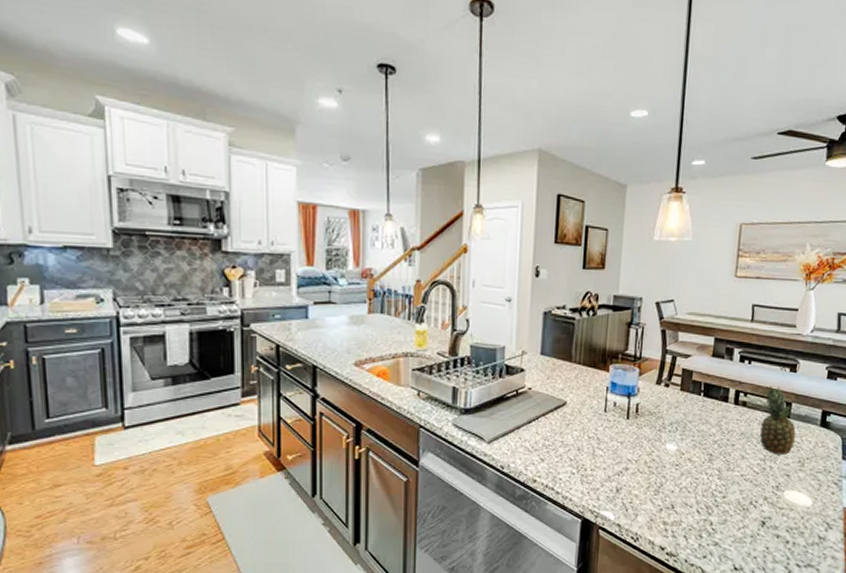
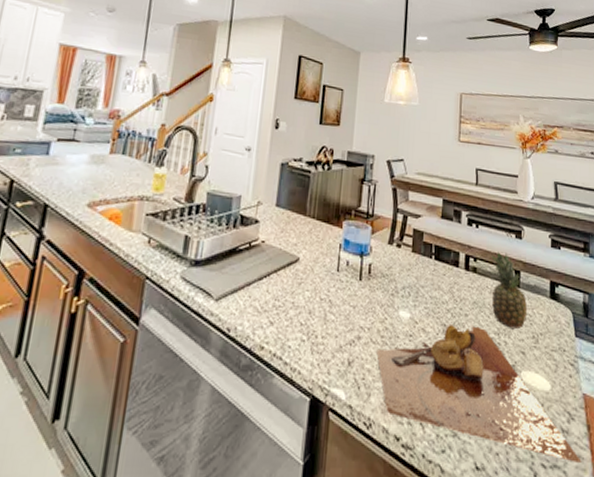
cutting board: none [643,453,835,562] -> present [376,324,582,462]

